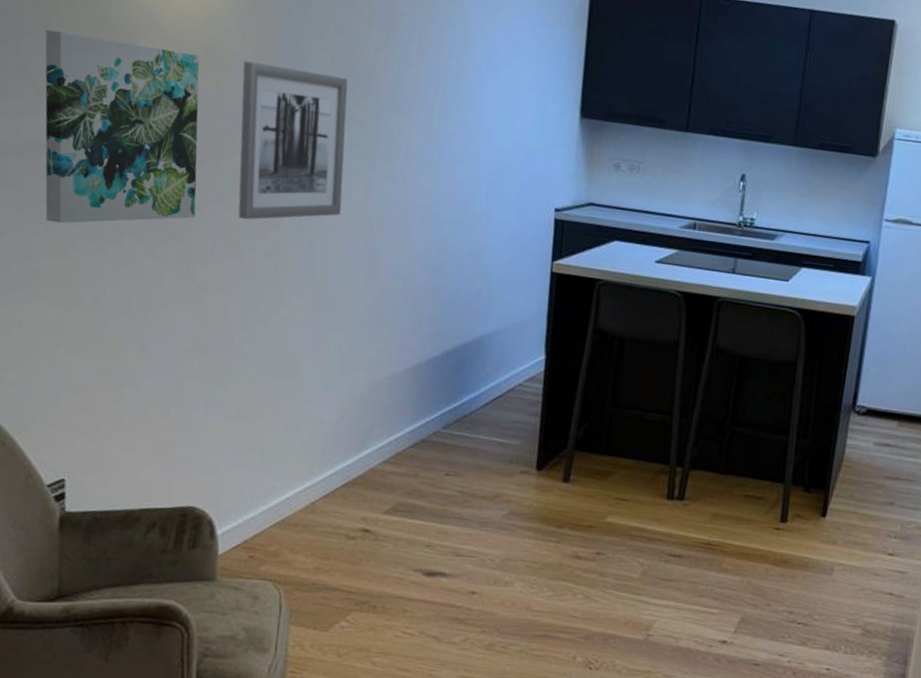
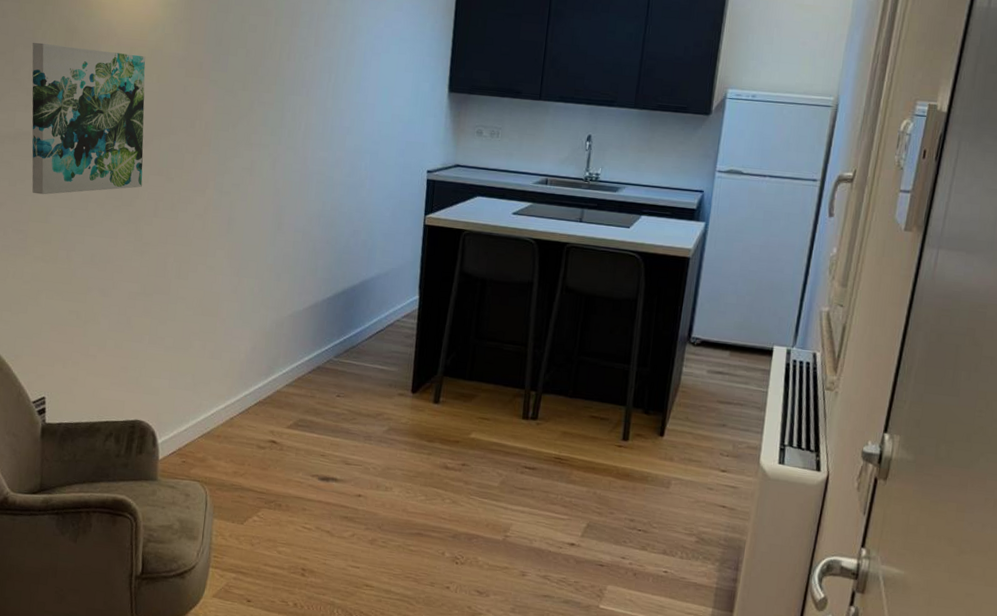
wall art: present [238,61,348,220] -> none [174,59,260,188]

